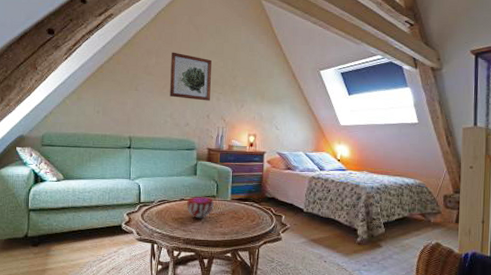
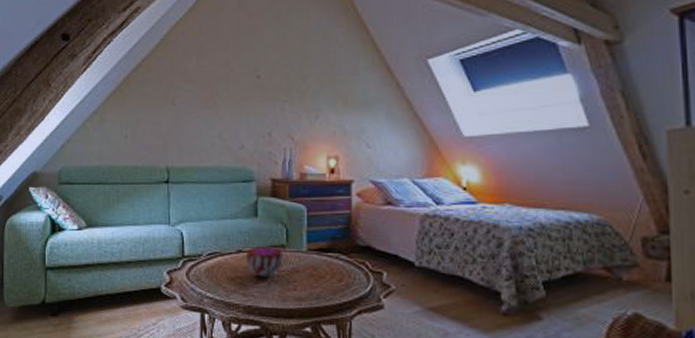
wall art: present [170,52,212,101] -> none [217,50,271,113]

